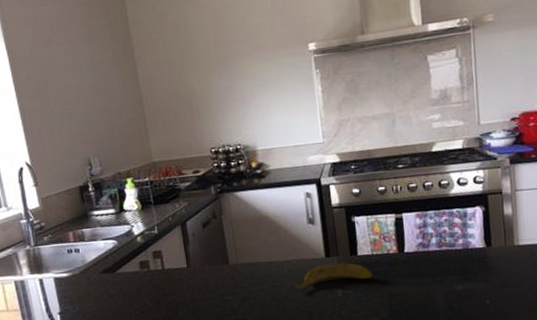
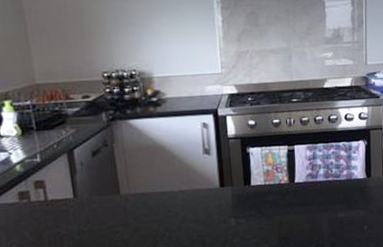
banana: present [292,262,374,289] -> none [186,192,265,219]

